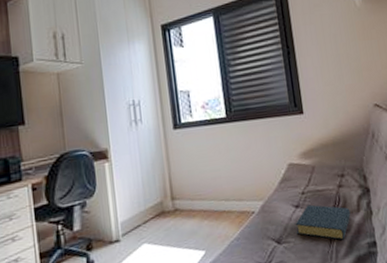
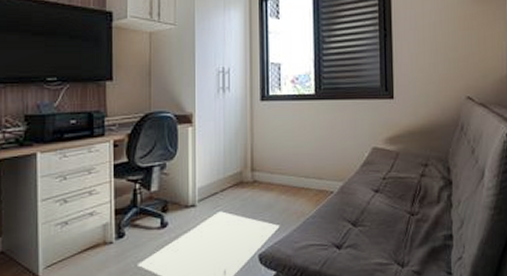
hardback book: present [295,204,351,240] -> none [373,191,430,230]

